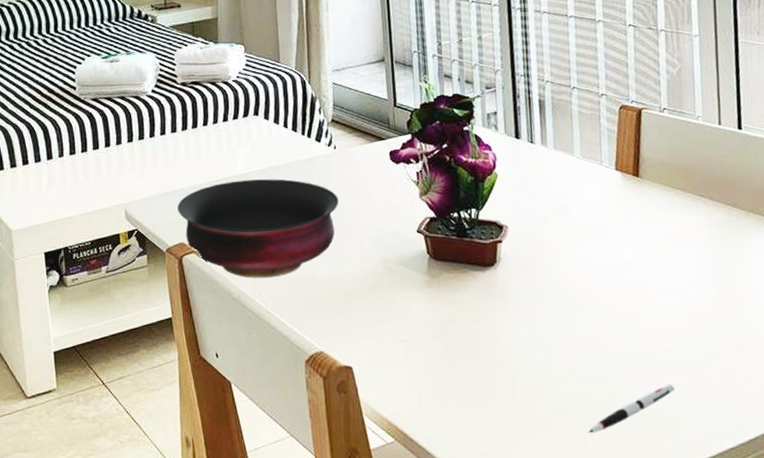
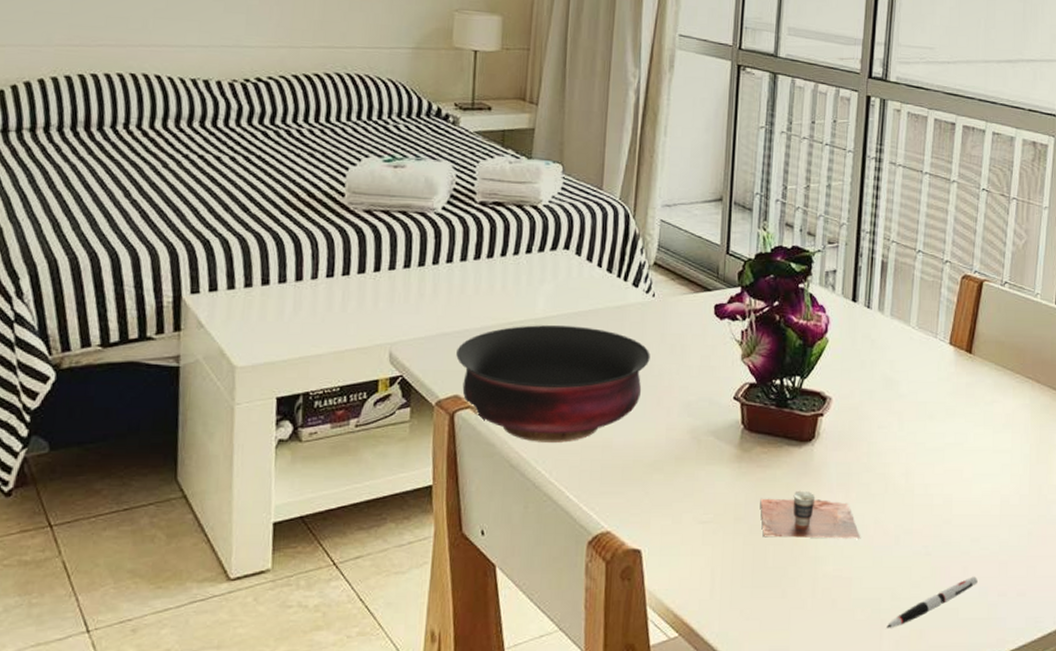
cup: none [453,310,553,353] -> present [760,490,861,539]

